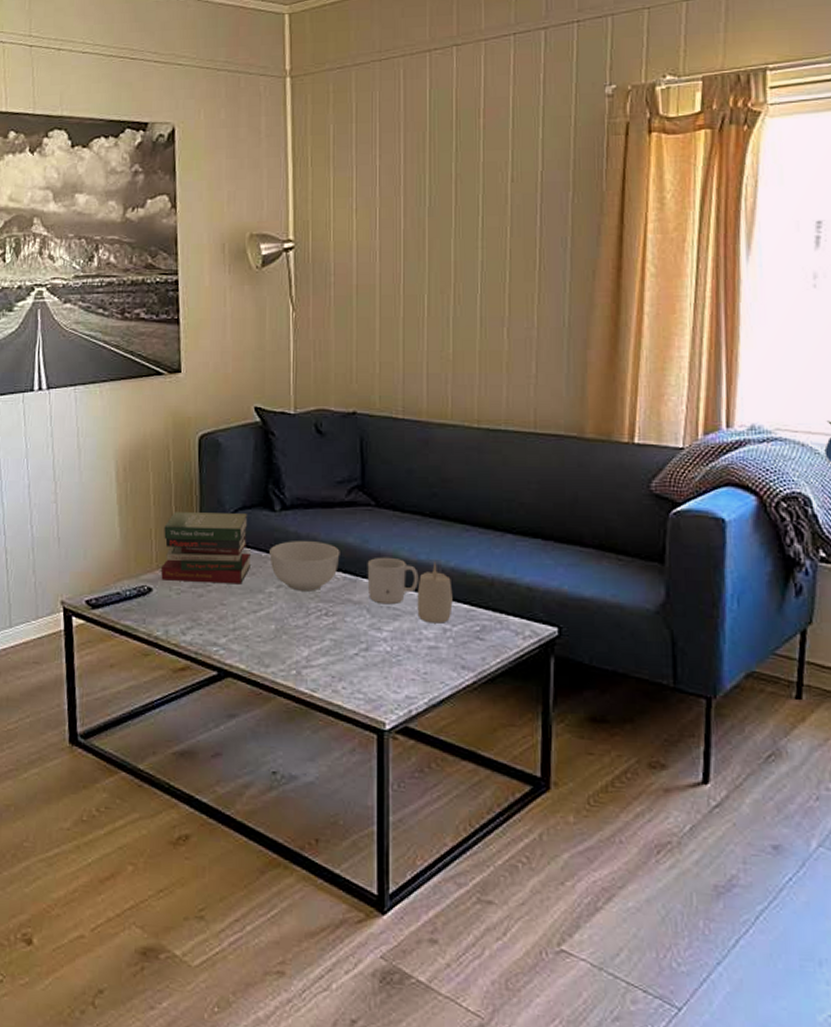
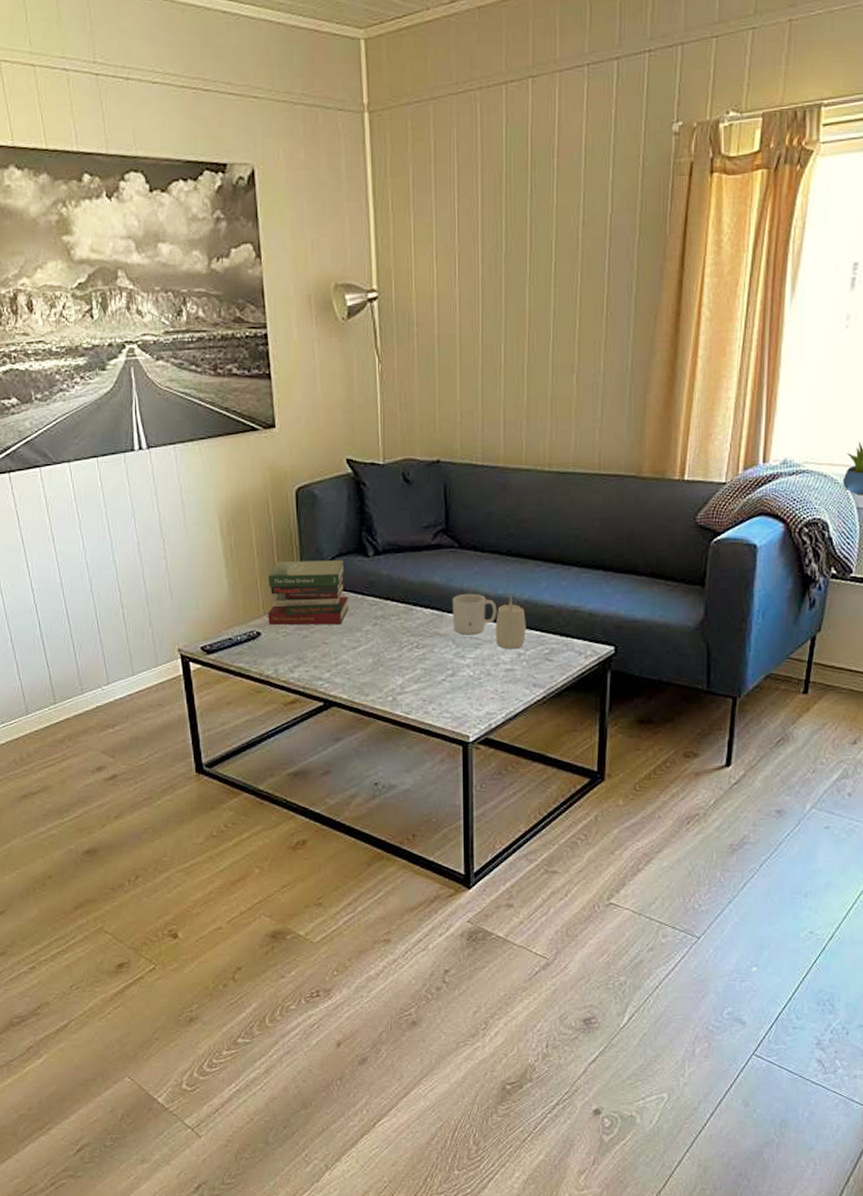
bowl: present [269,541,340,591] -> none [365,582,428,628]

